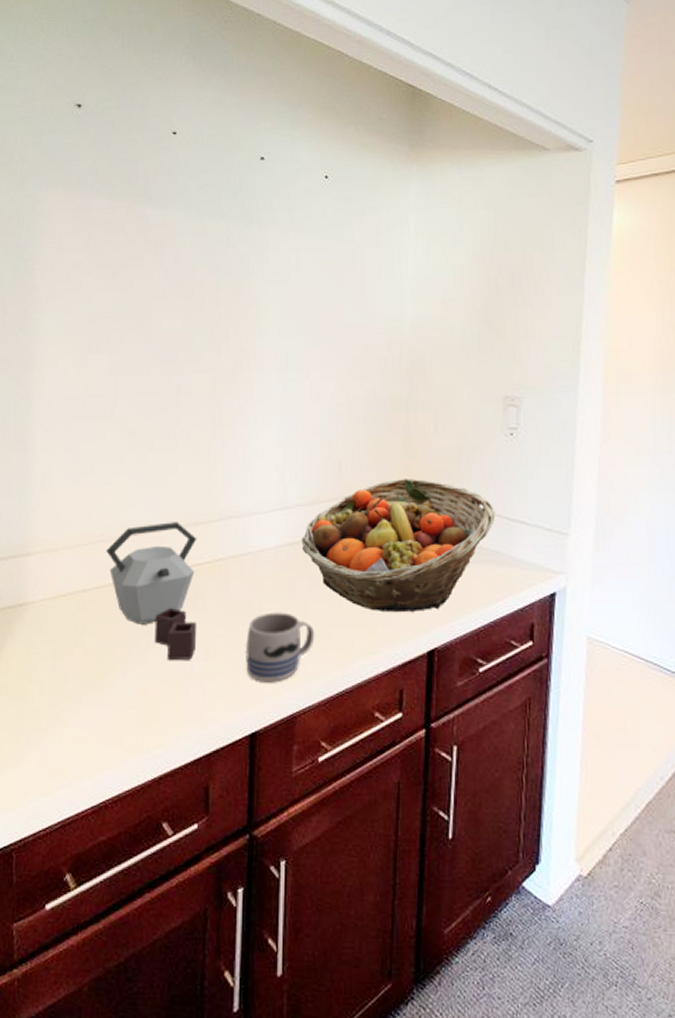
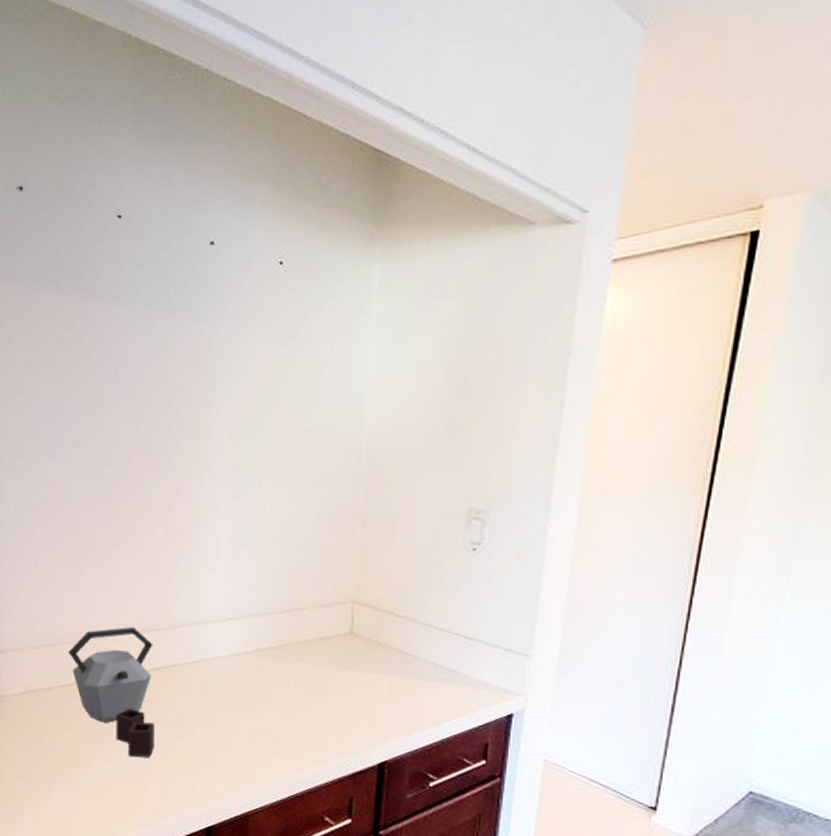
mug: present [245,612,315,681] -> none [200,717,267,782]
fruit basket: present [301,479,495,613] -> none [254,593,453,725]

